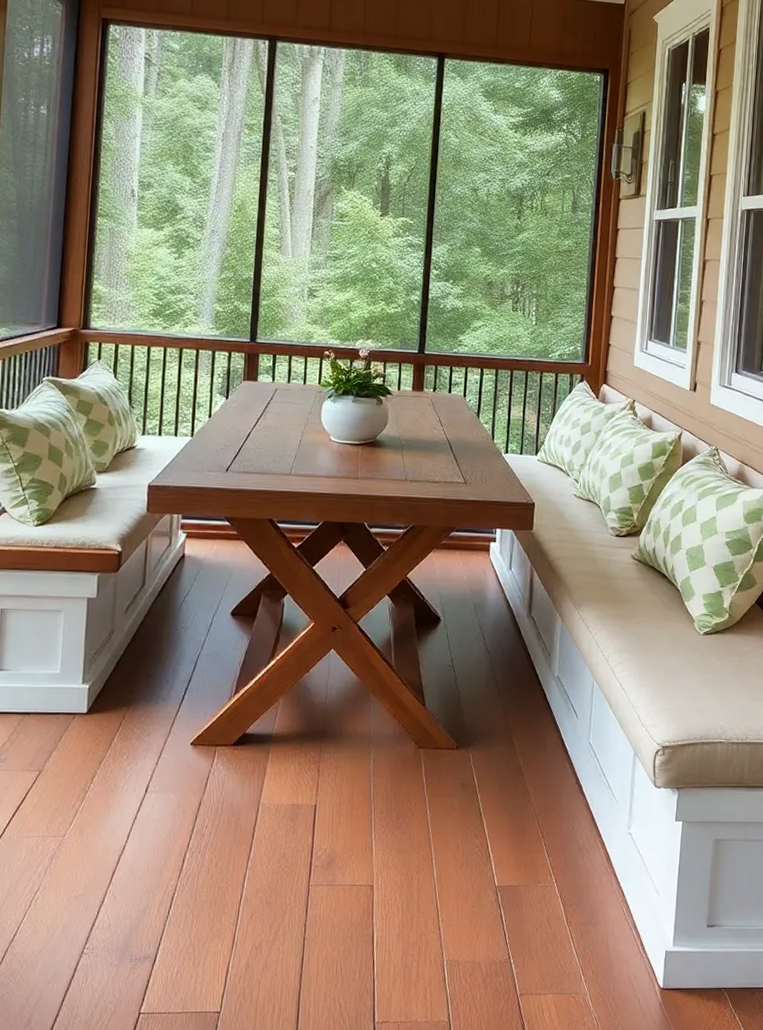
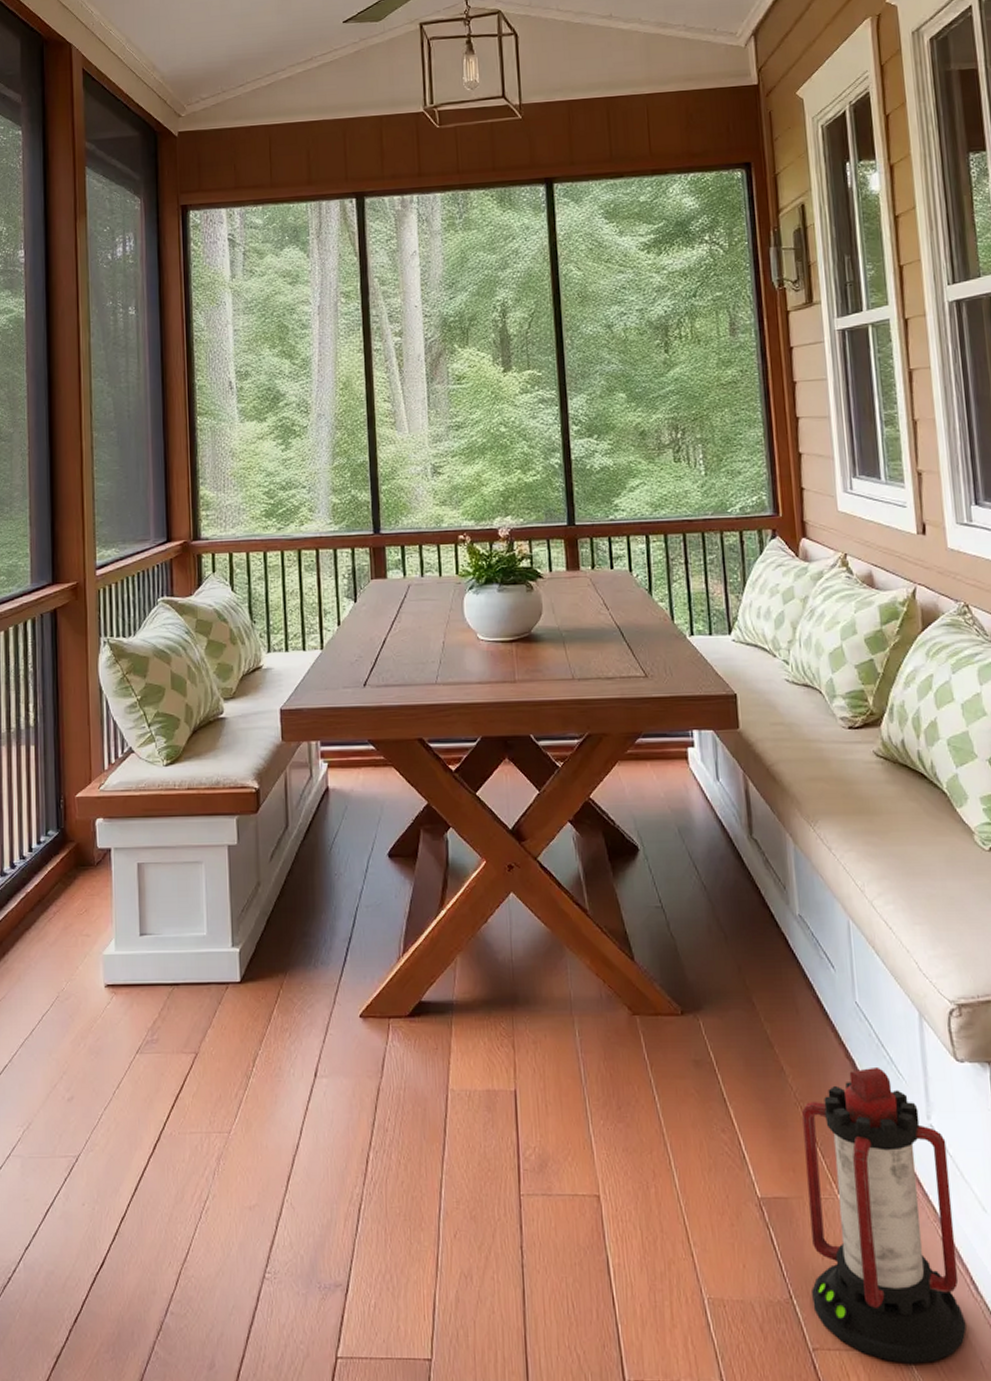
lantern: none [525,790,639,1002] -> present [802,1066,966,1364]

